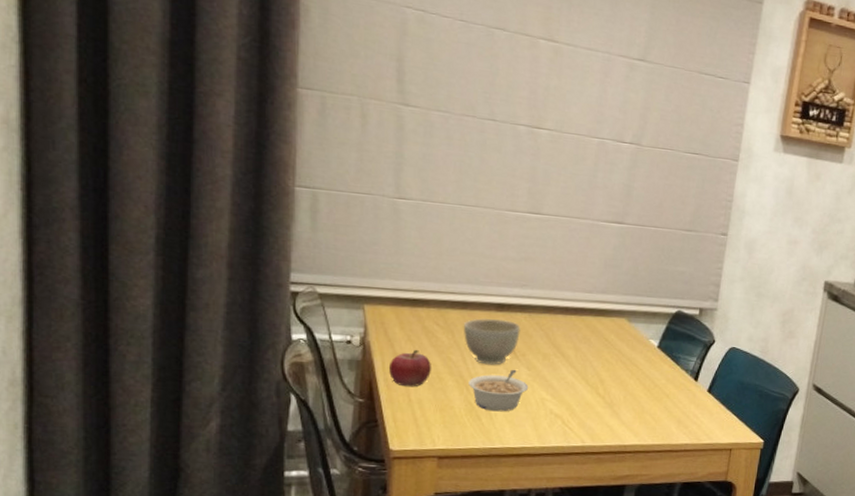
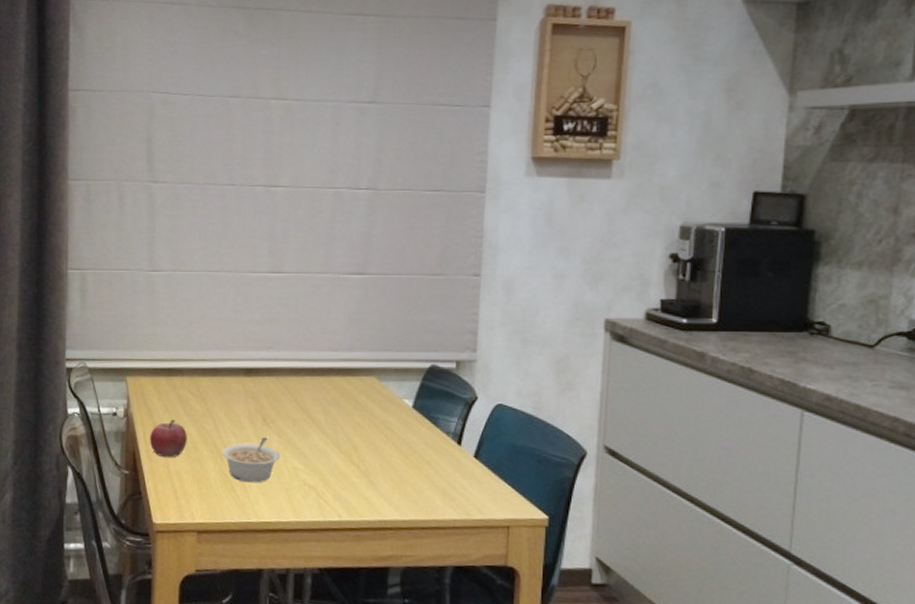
bowl: present [463,318,521,365] -> none [214,383,269,433]

